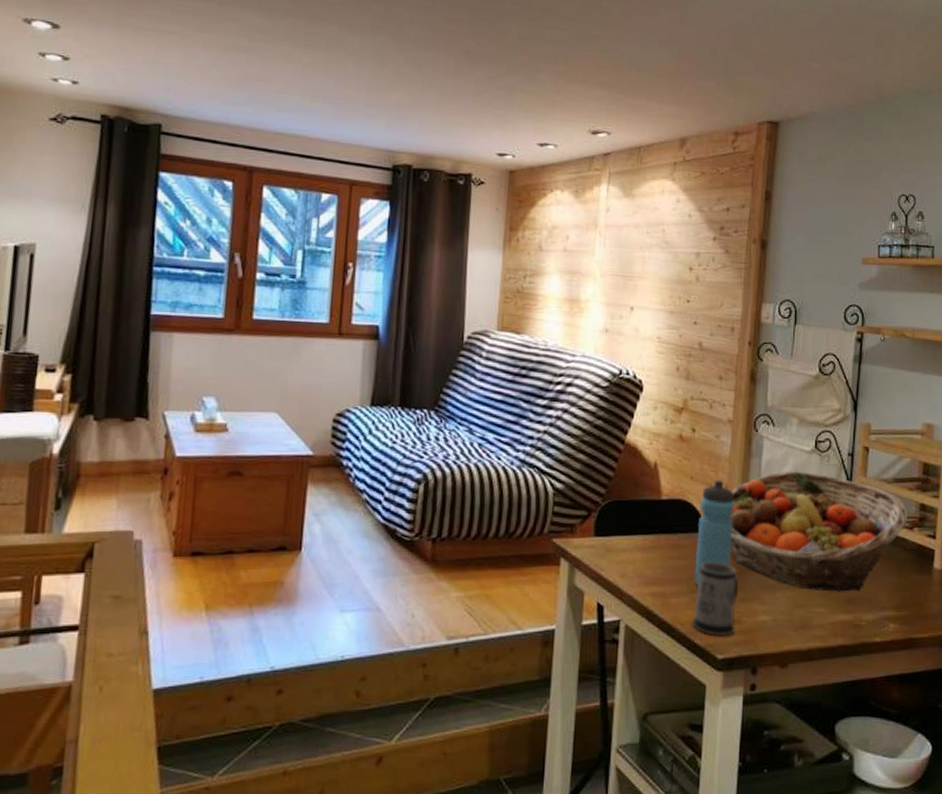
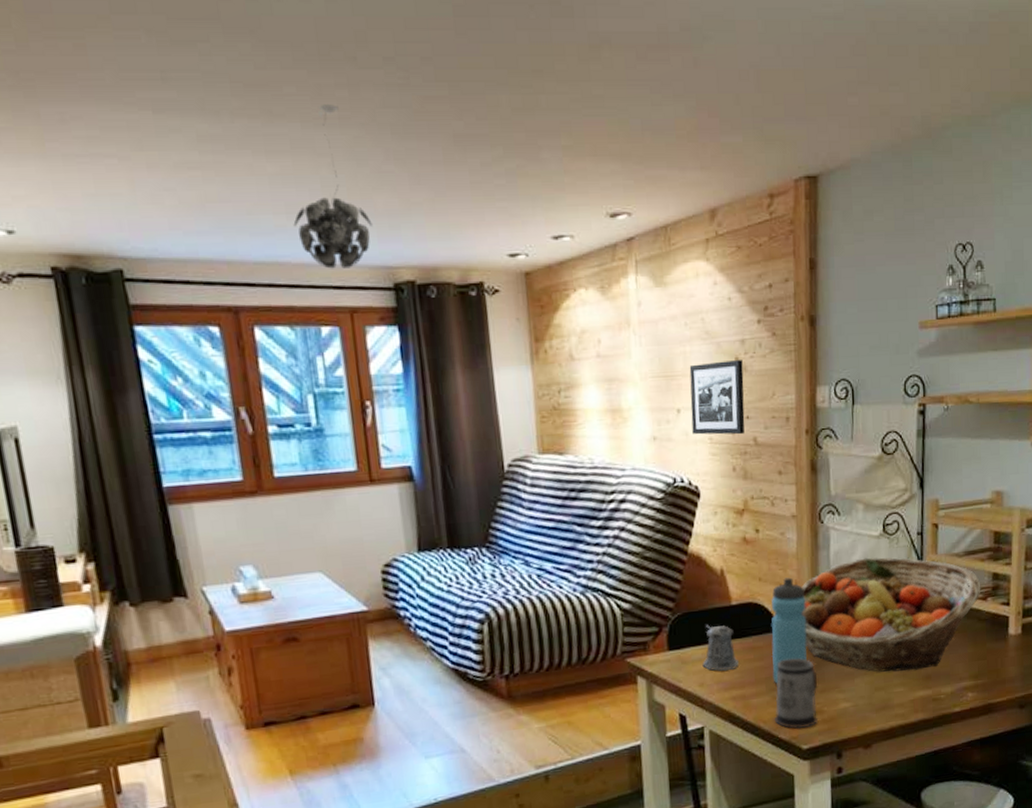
pendant light: none [315,14,384,148] -> present [293,104,373,269]
pepper shaker: none [626,516,662,566] -> present [702,625,739,672]
picture frame: none [642,269,696,338] -> present [689,360,745,435]

